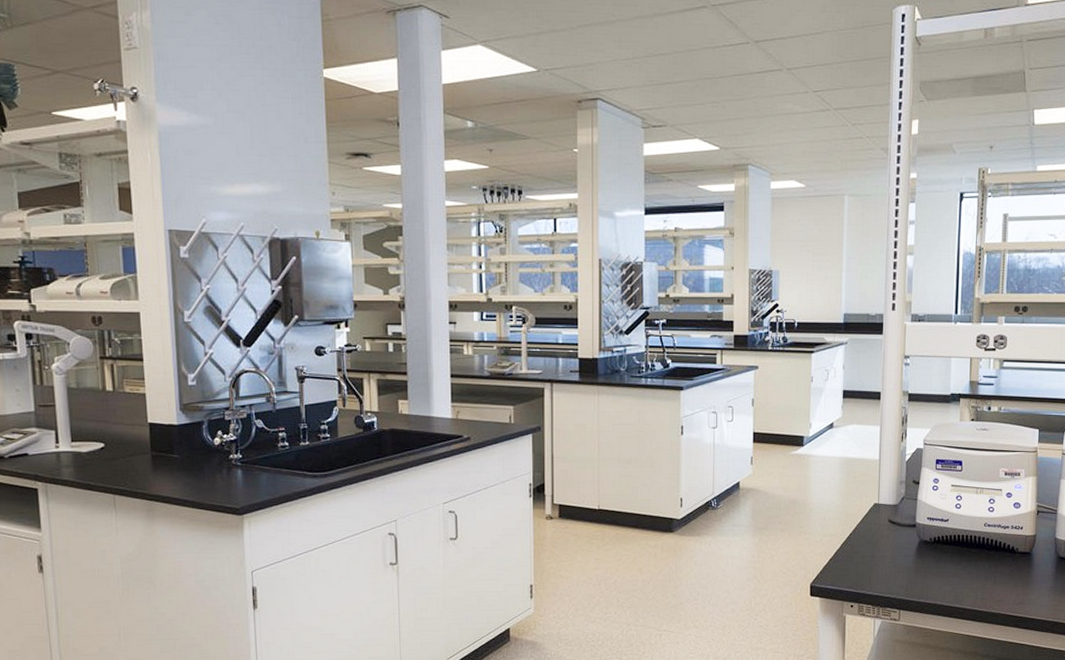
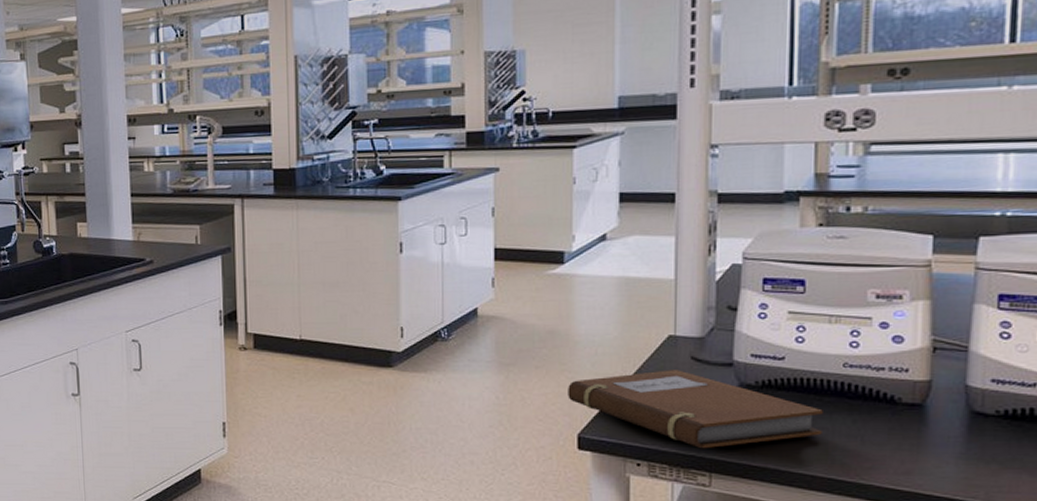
notebook: none [804,530,971,592] -> present [568,370,823,449]

